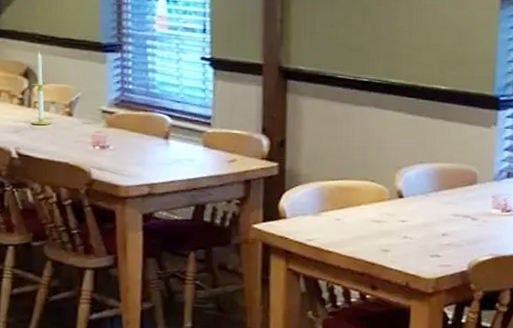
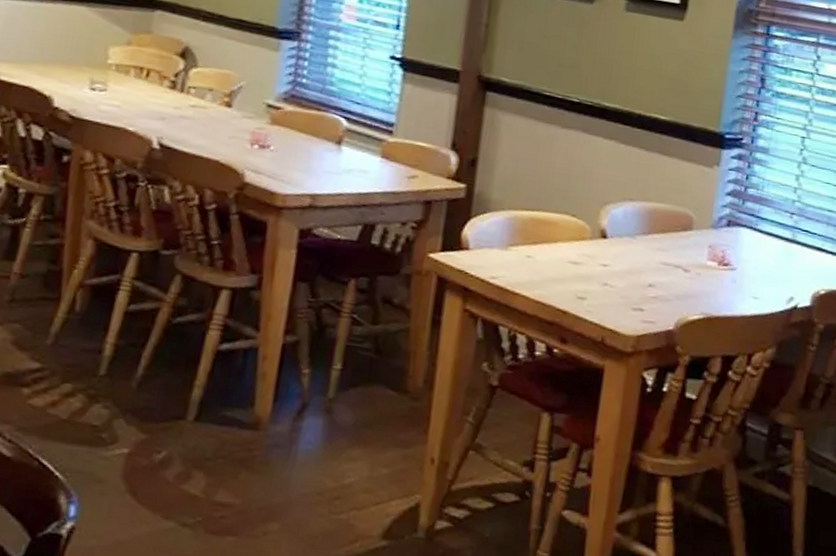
candle: present [31,51,52,126] -> none [181,29,209,115]

